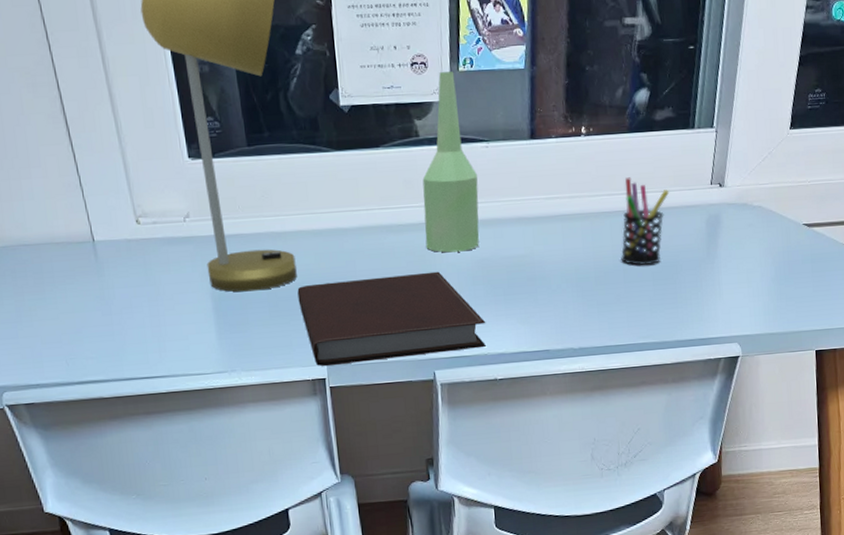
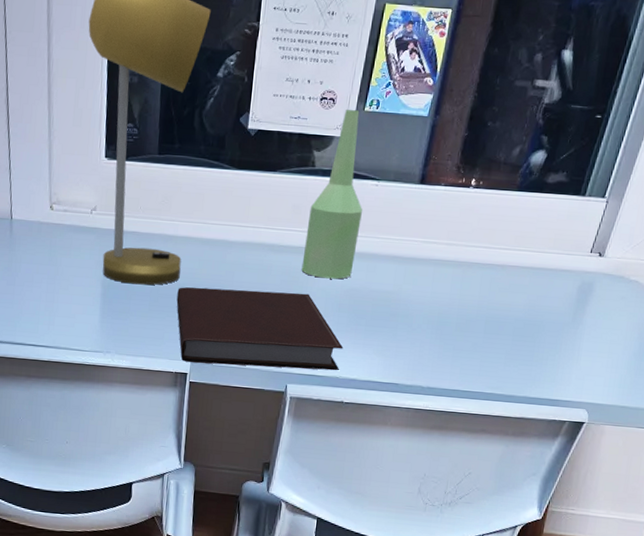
pen holder: present [621,177,670,265] -> none [485,233,547,321]

